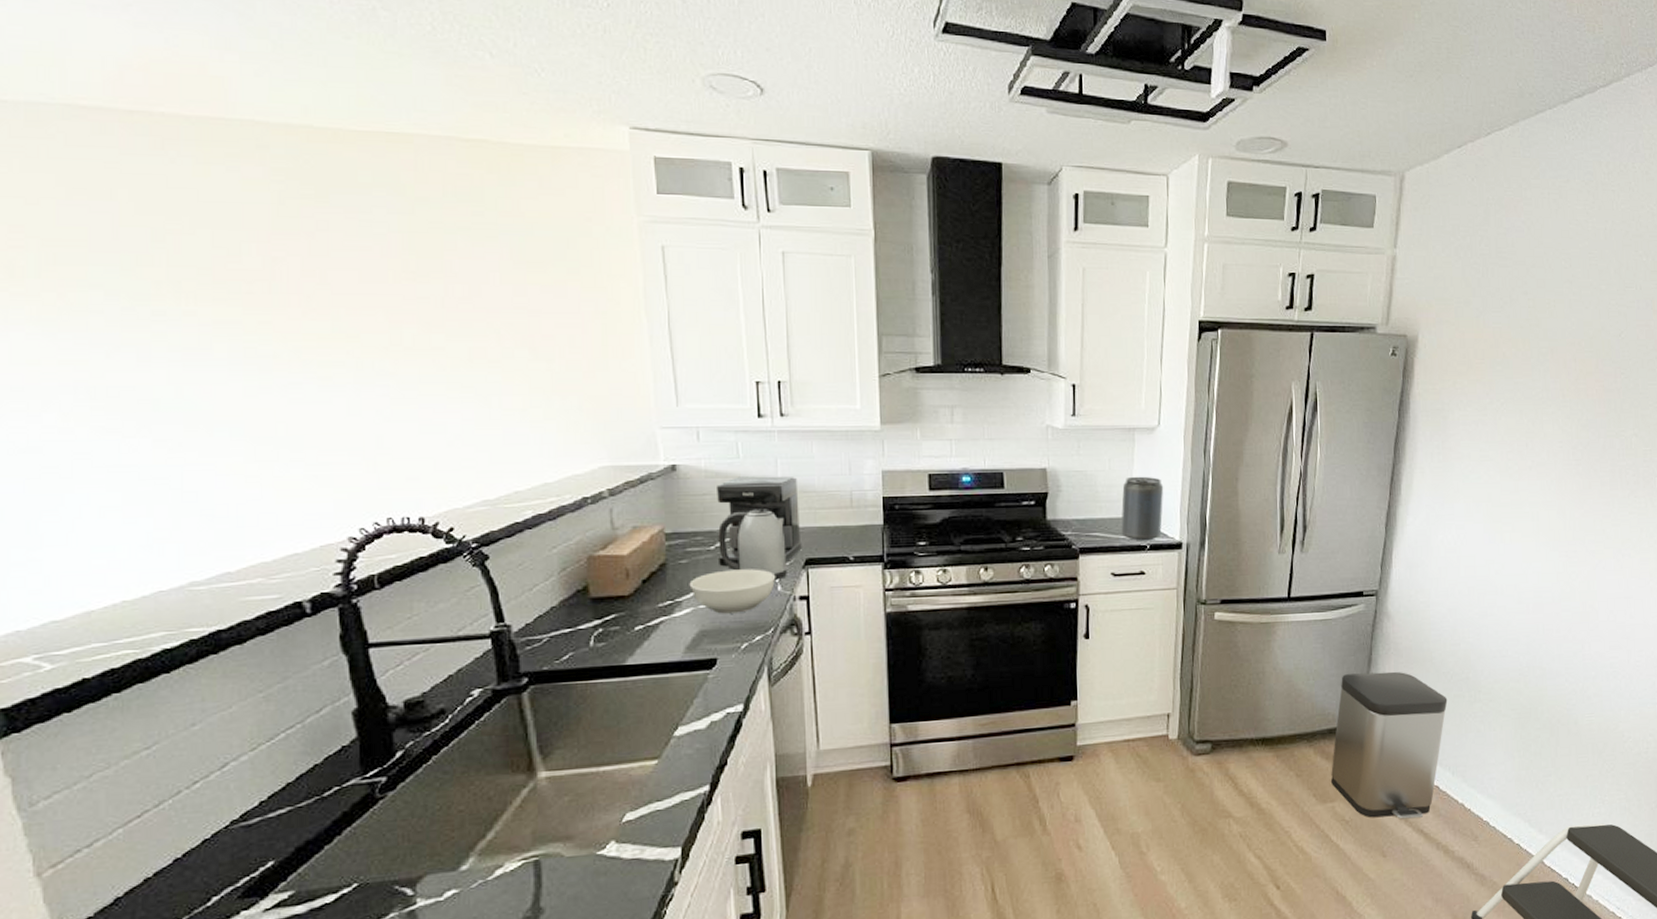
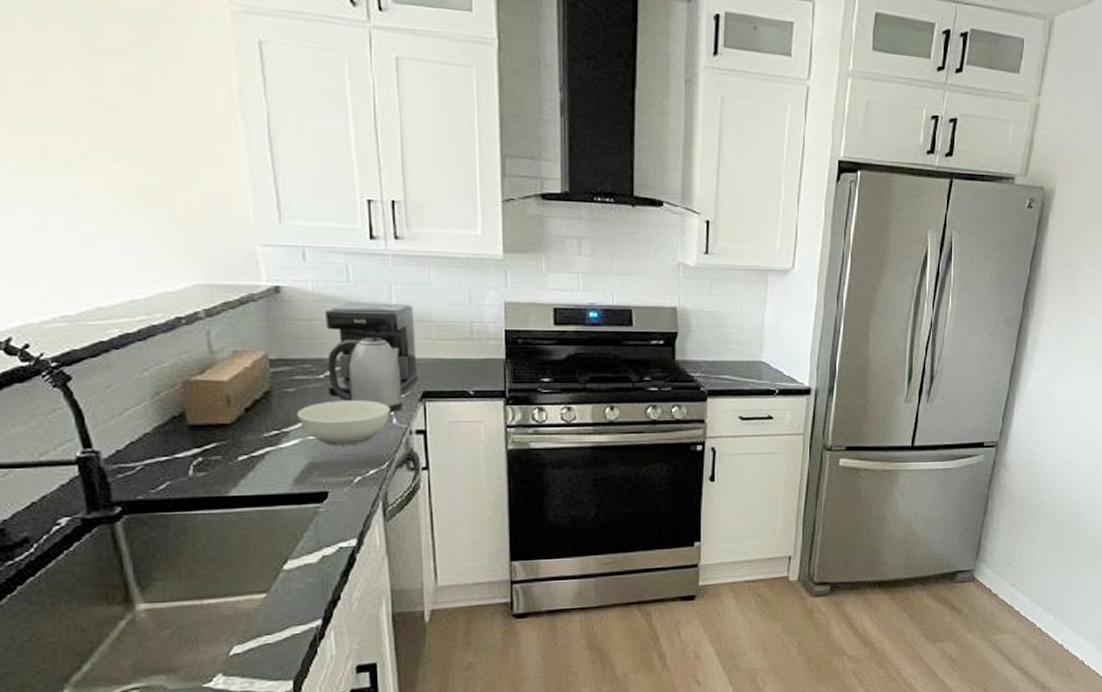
soda can: present [1121,476,1164,541] -> none [750,319,795,386]
pedal bin: present [1331,671,1448,820] -> none [942,520,1056,659]

